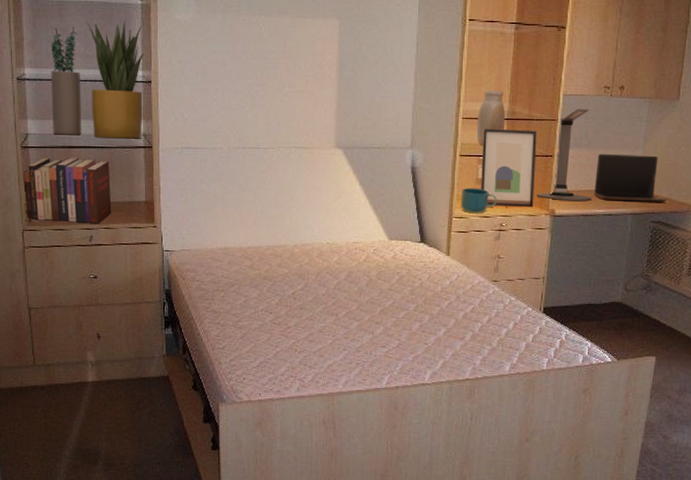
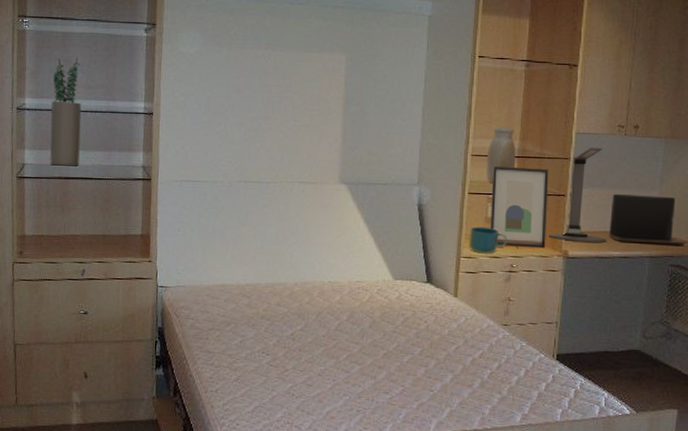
books: present [23,157,112,224] -> none [17,188,107,258]
planter: present [86,20,144,139] -> none [90,52,147,171]

